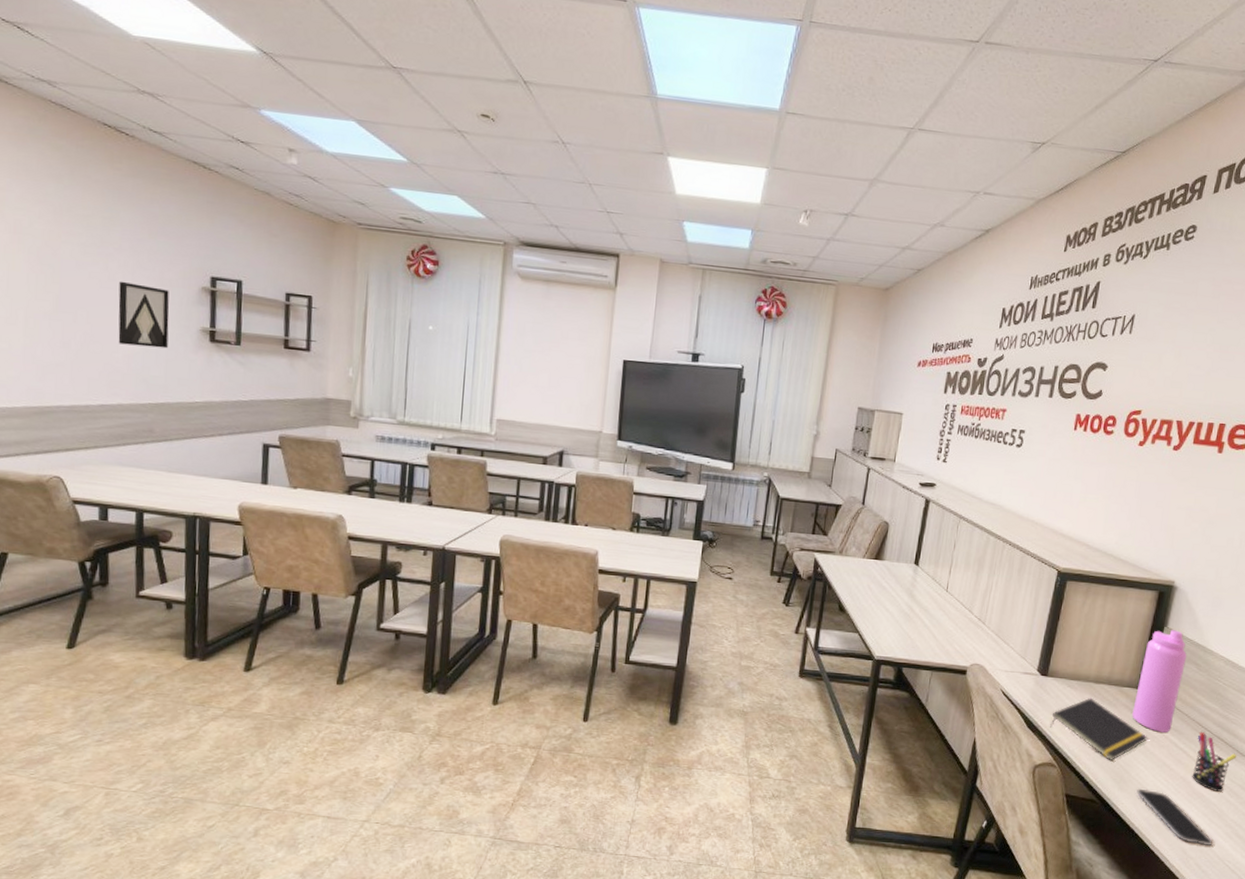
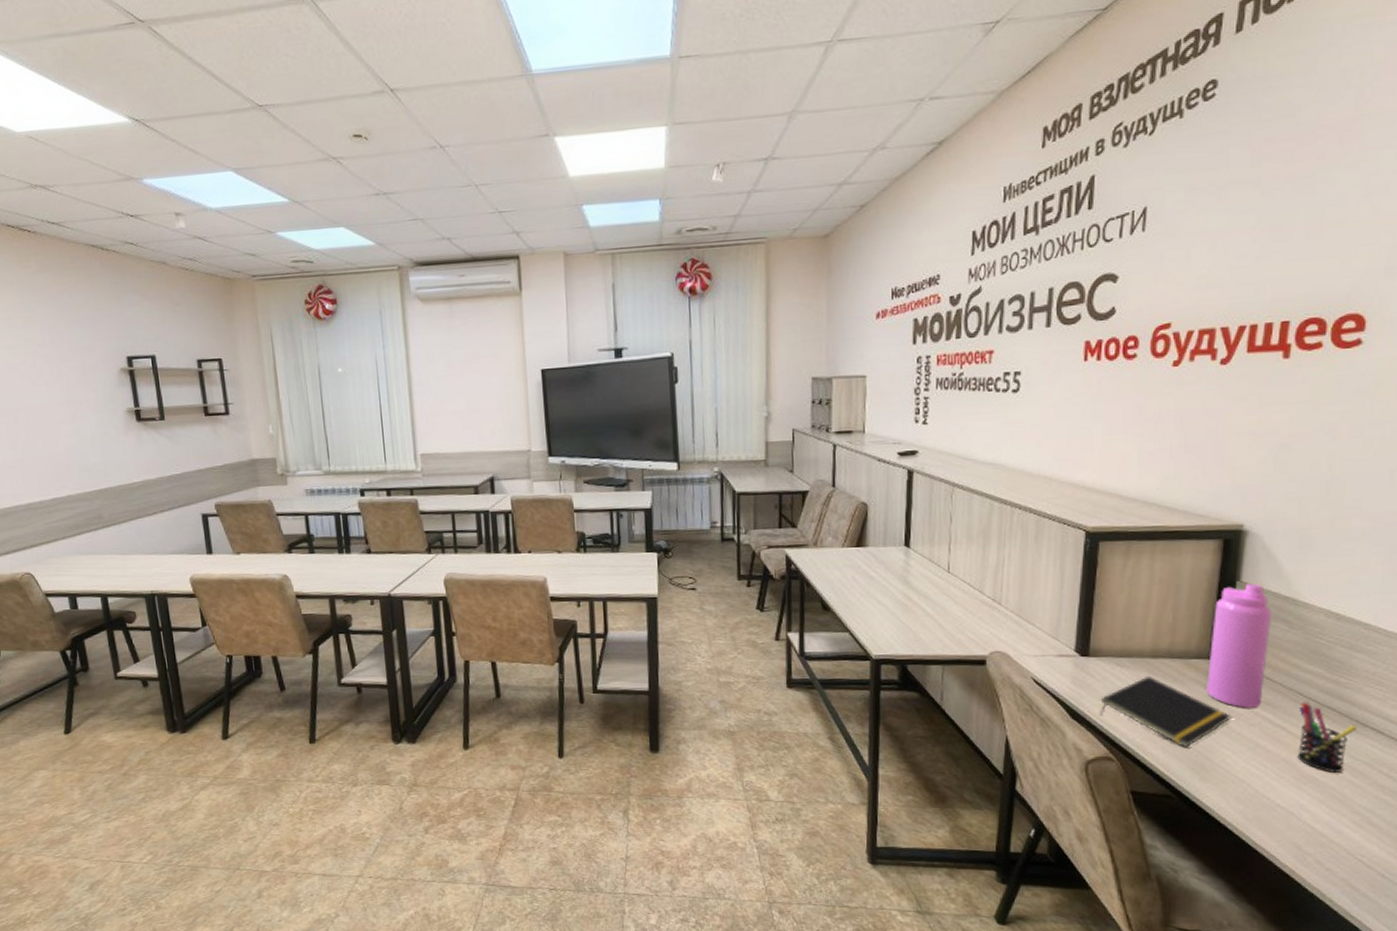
wall art: present [118,281,170,349] -> none [48,375,101,438]
smartphone: present [1136,788,1213,846] -> none [1224,777,1337,839]

